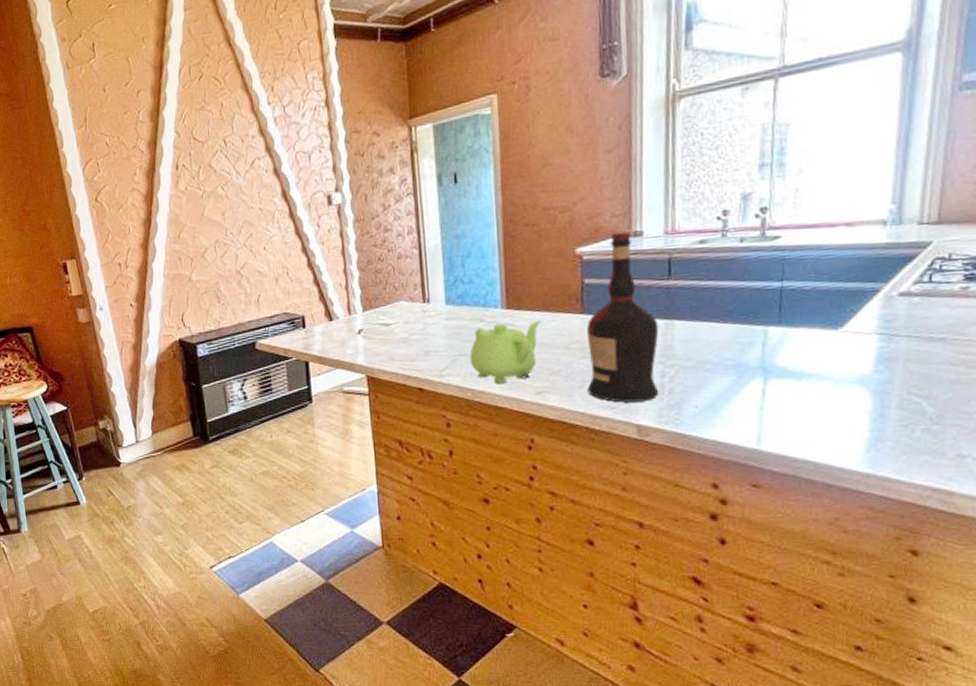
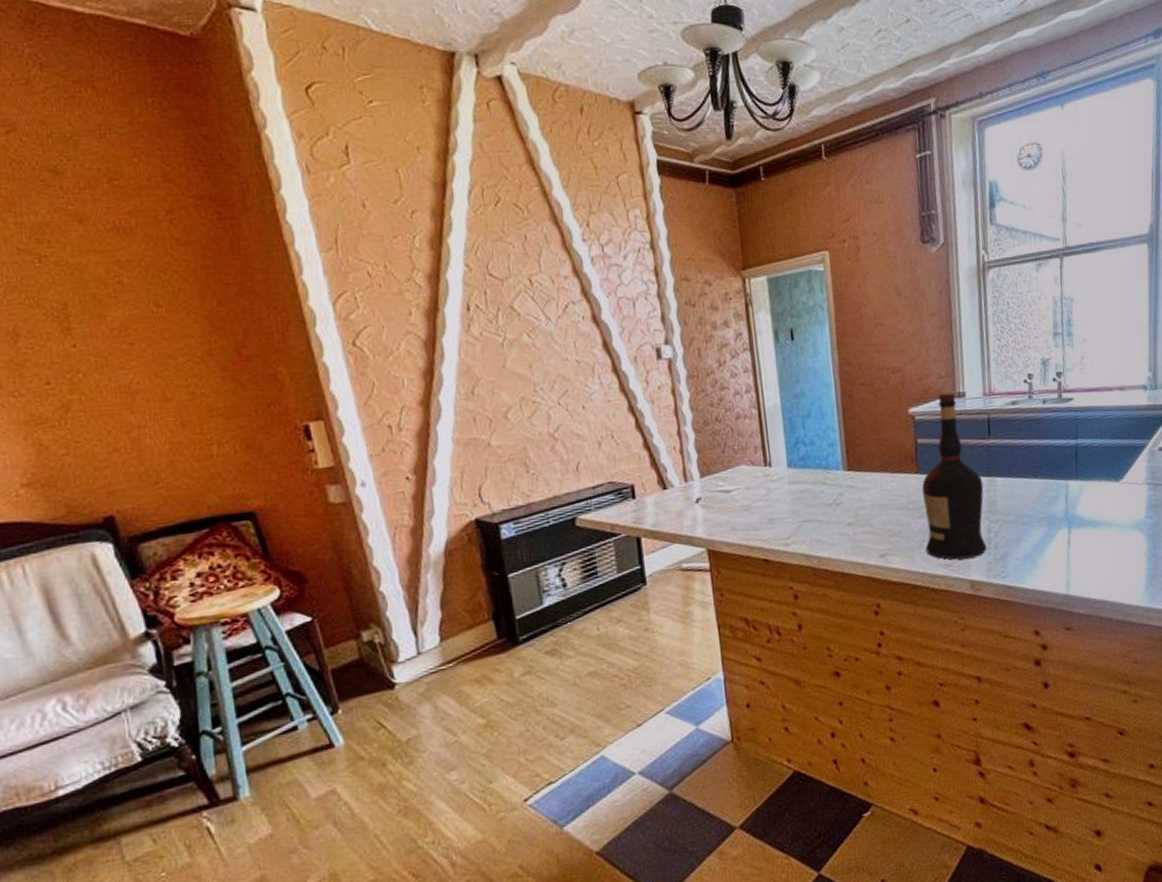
teapot: present [469,320,542,383] -> none [814,481,882,549]

